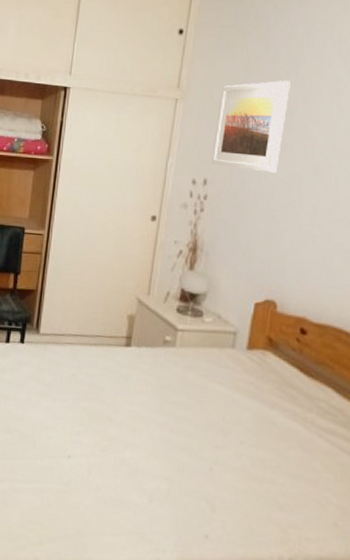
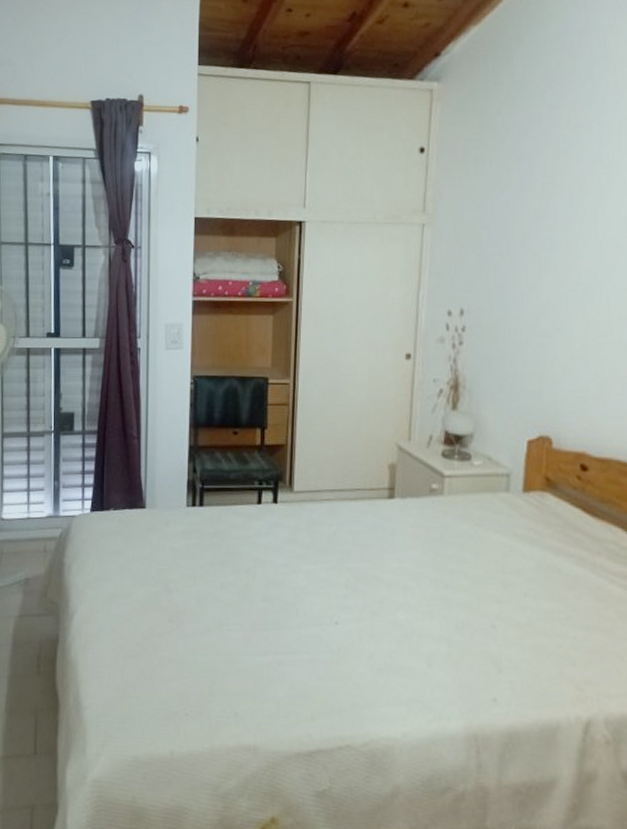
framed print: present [211,80,290,173] -> none [466,193,548,296]

